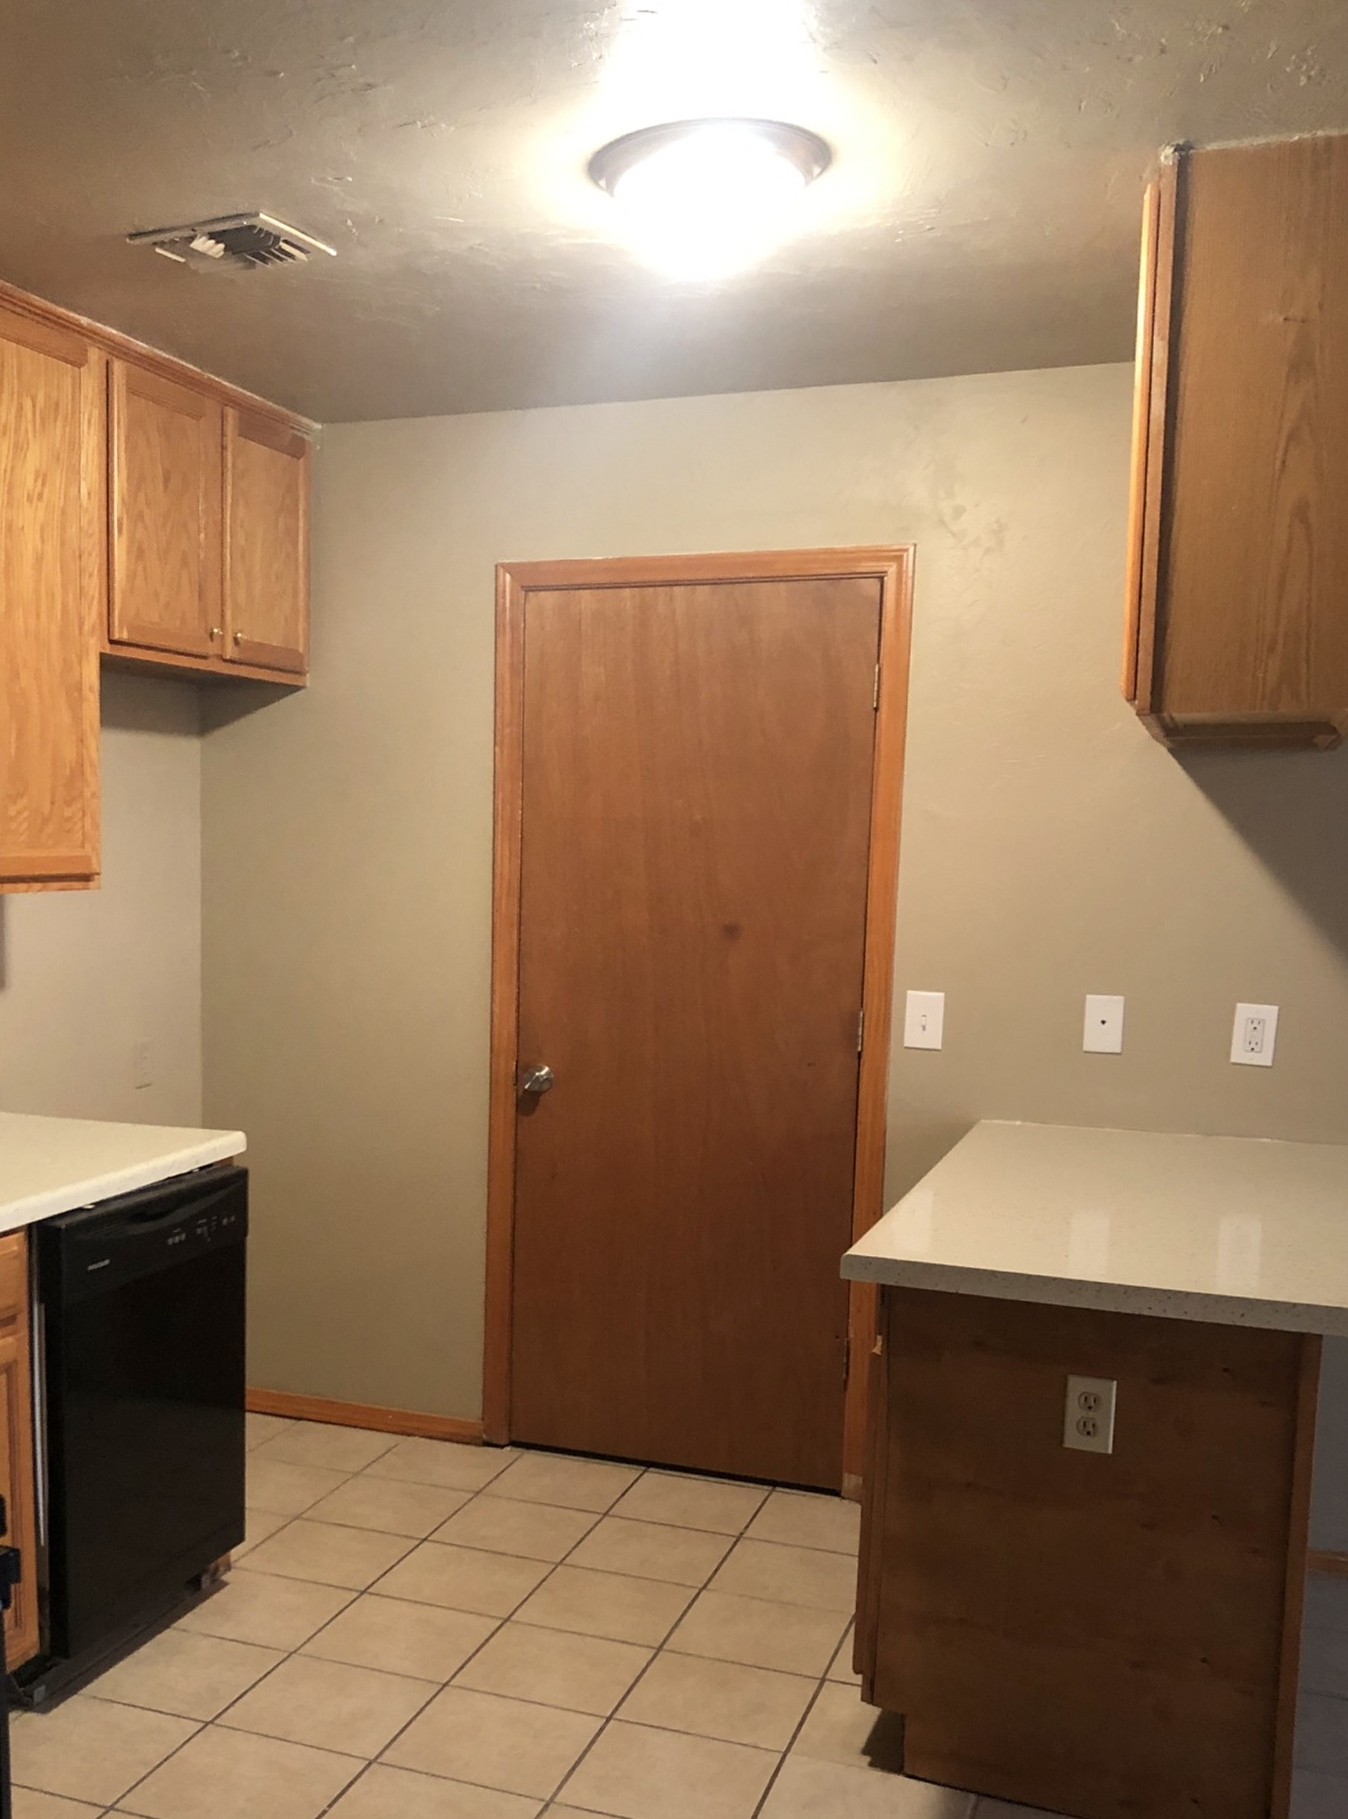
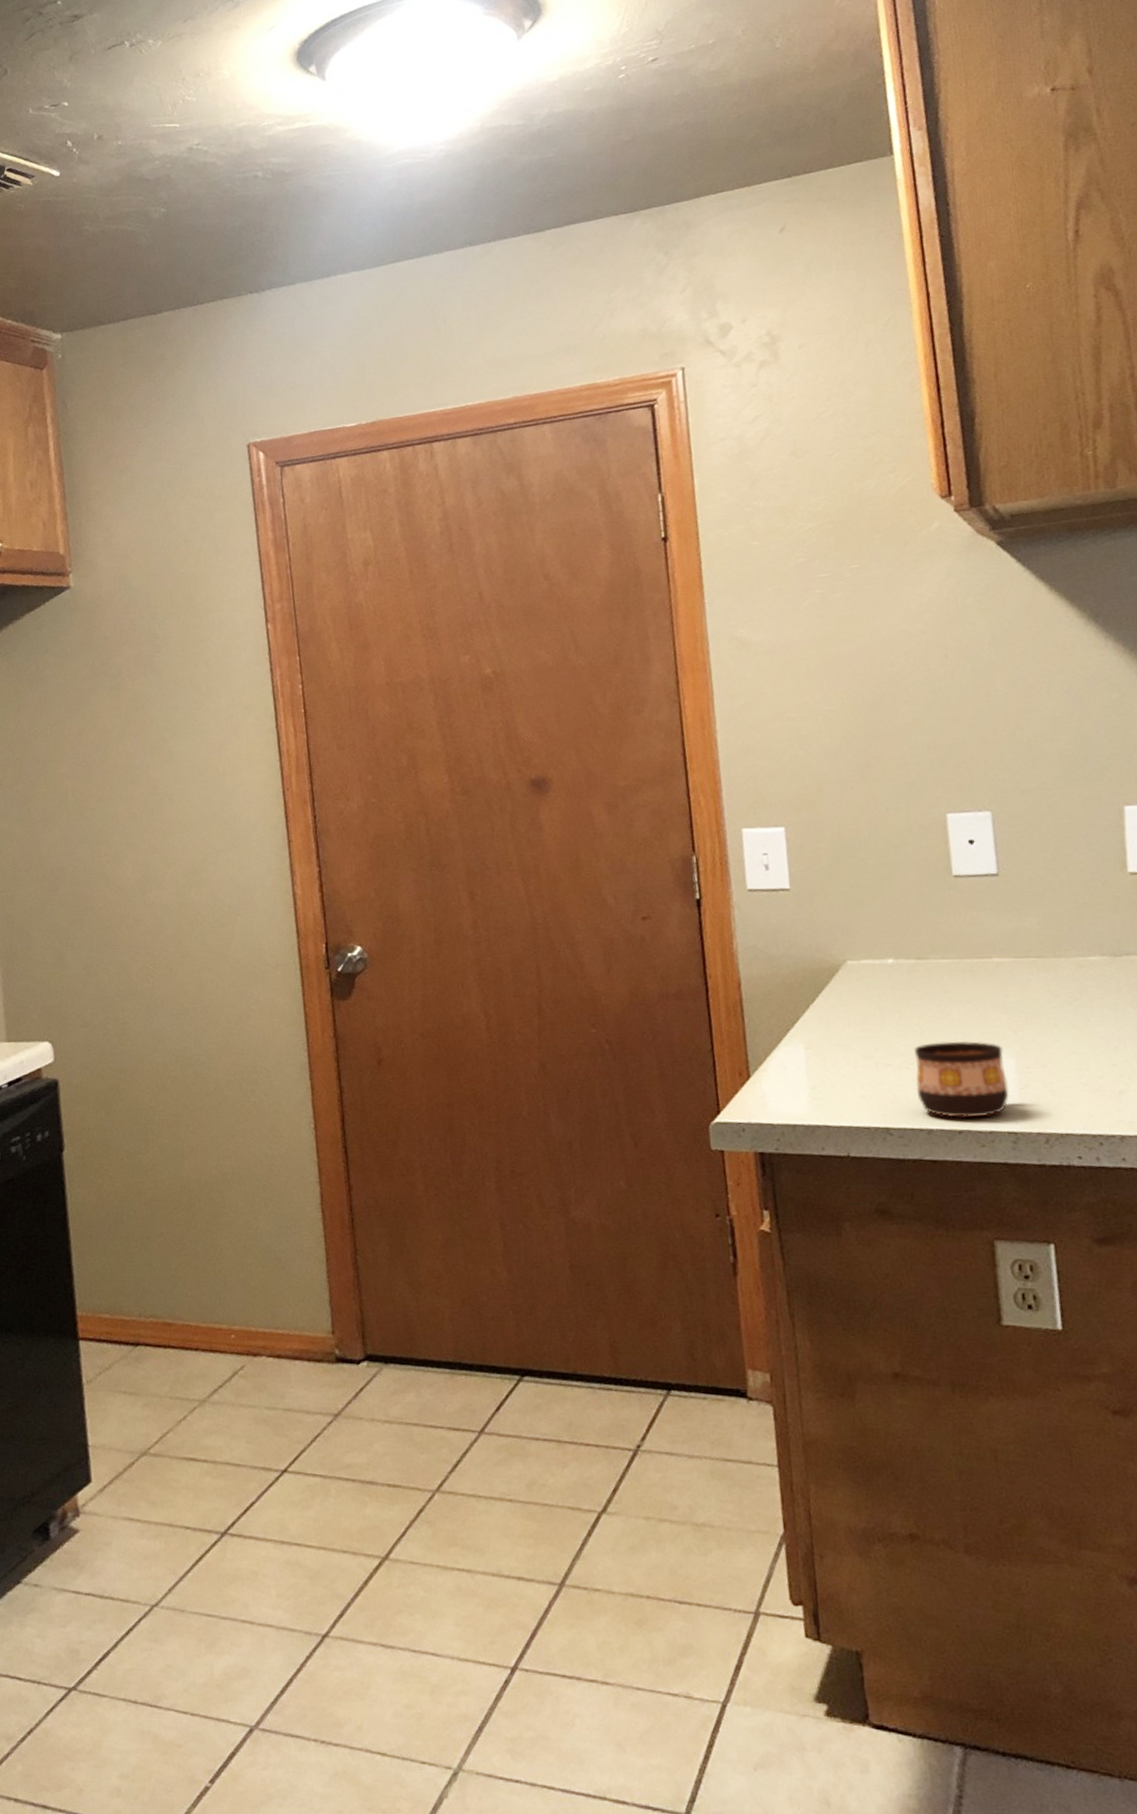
cup: none [1023,1198,1101,1266] -> present [914,1040,1009,1118]

